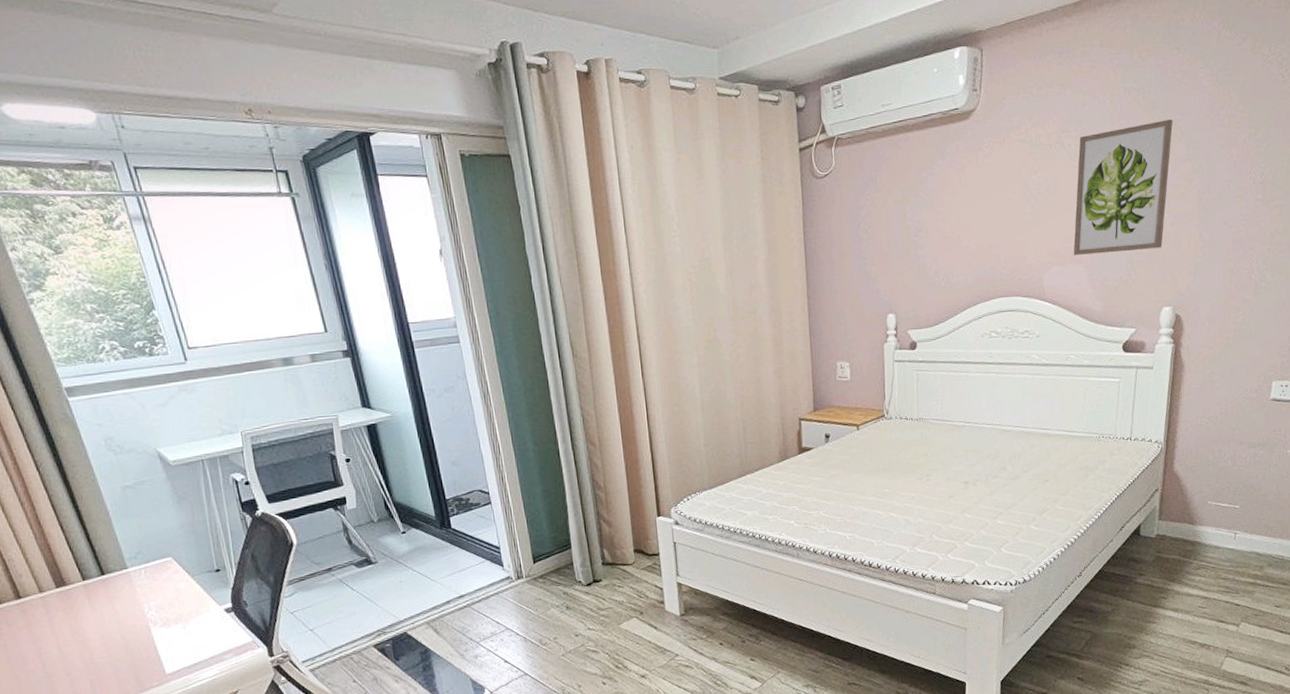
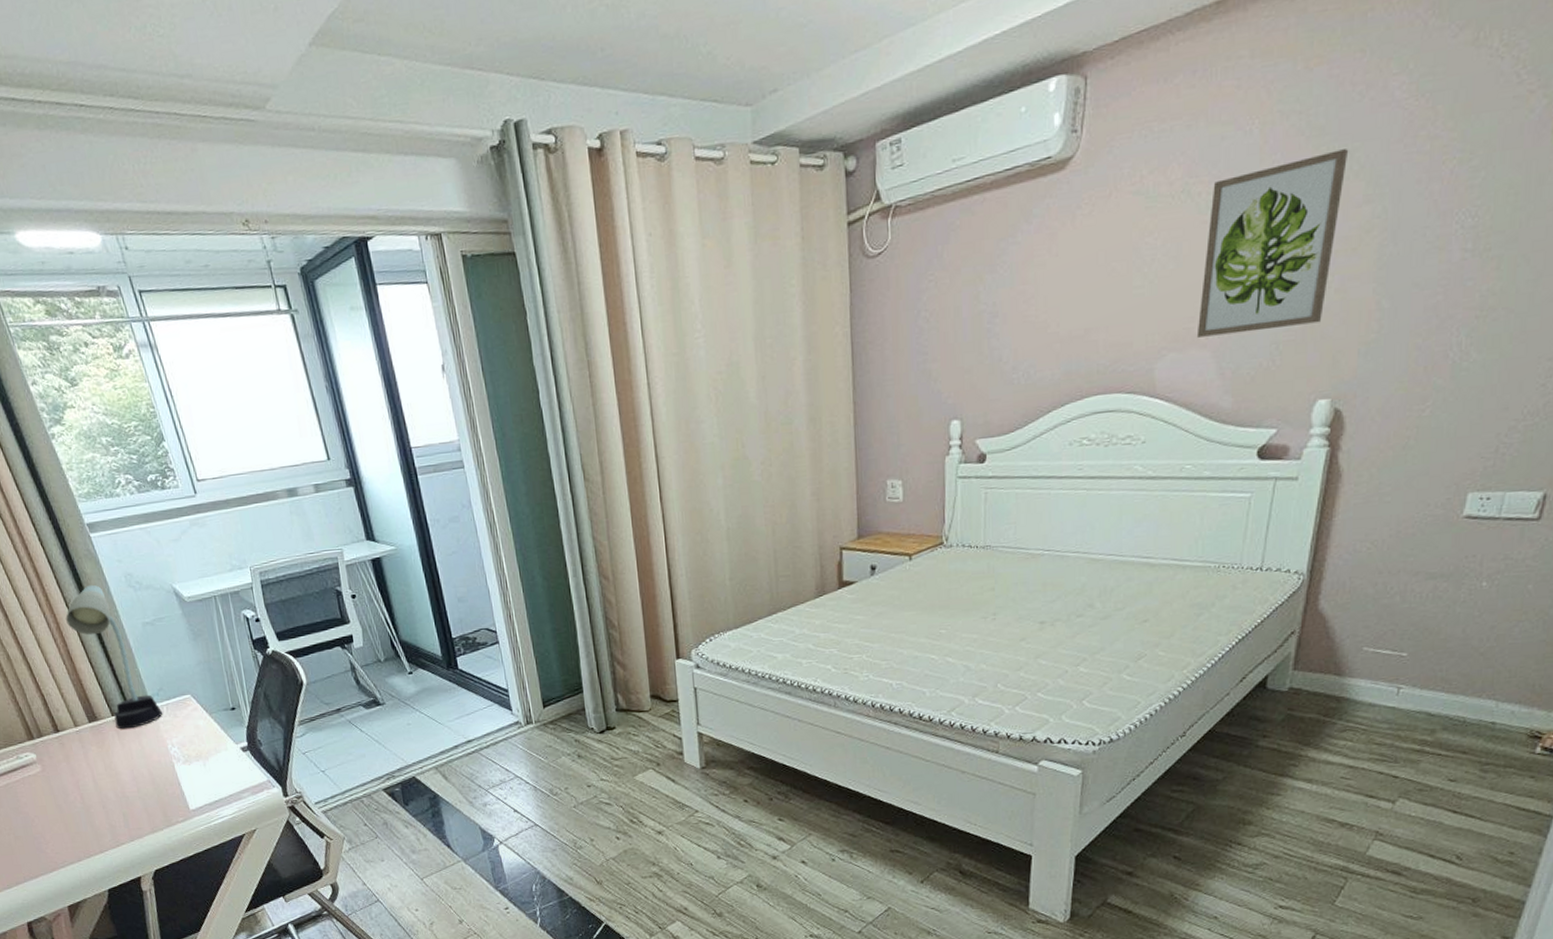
desk lamp: none [35,448,141,594] -> present [66,584,163,729]

